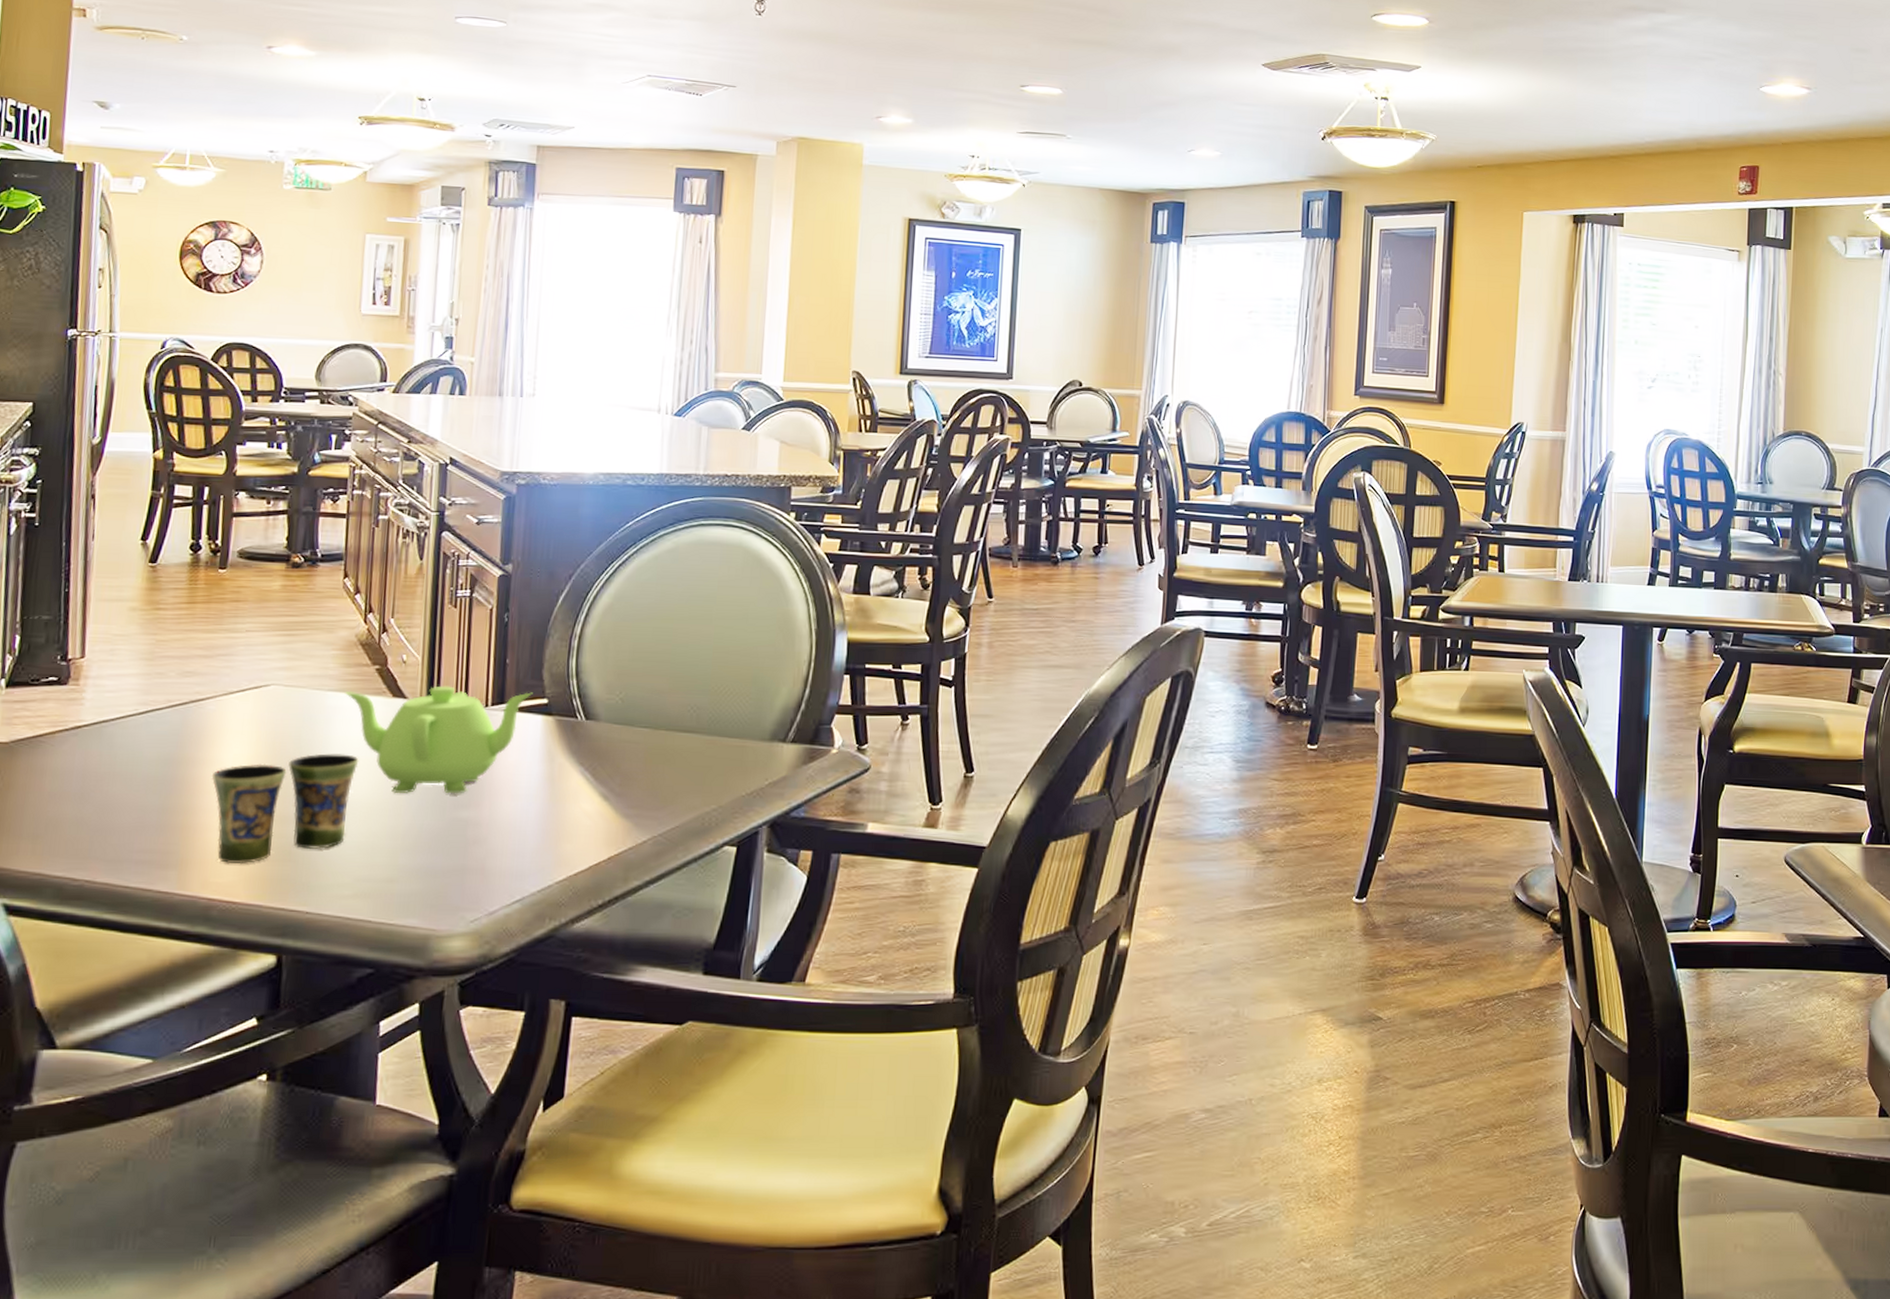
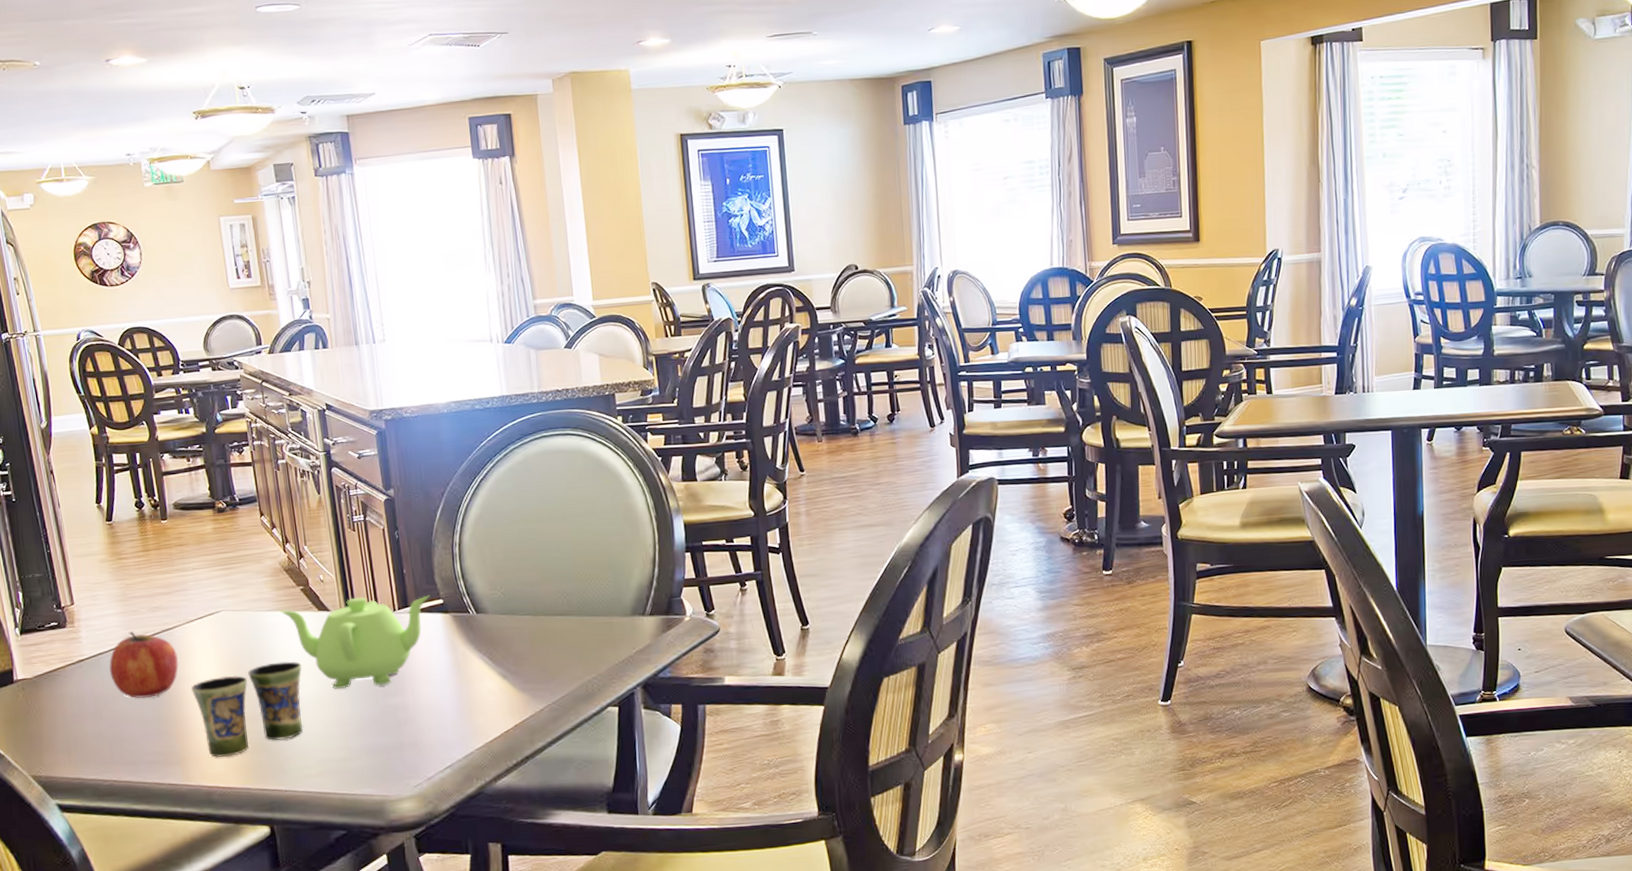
fruit: none [111,697,204,782] -> present [109,631,179,699]

